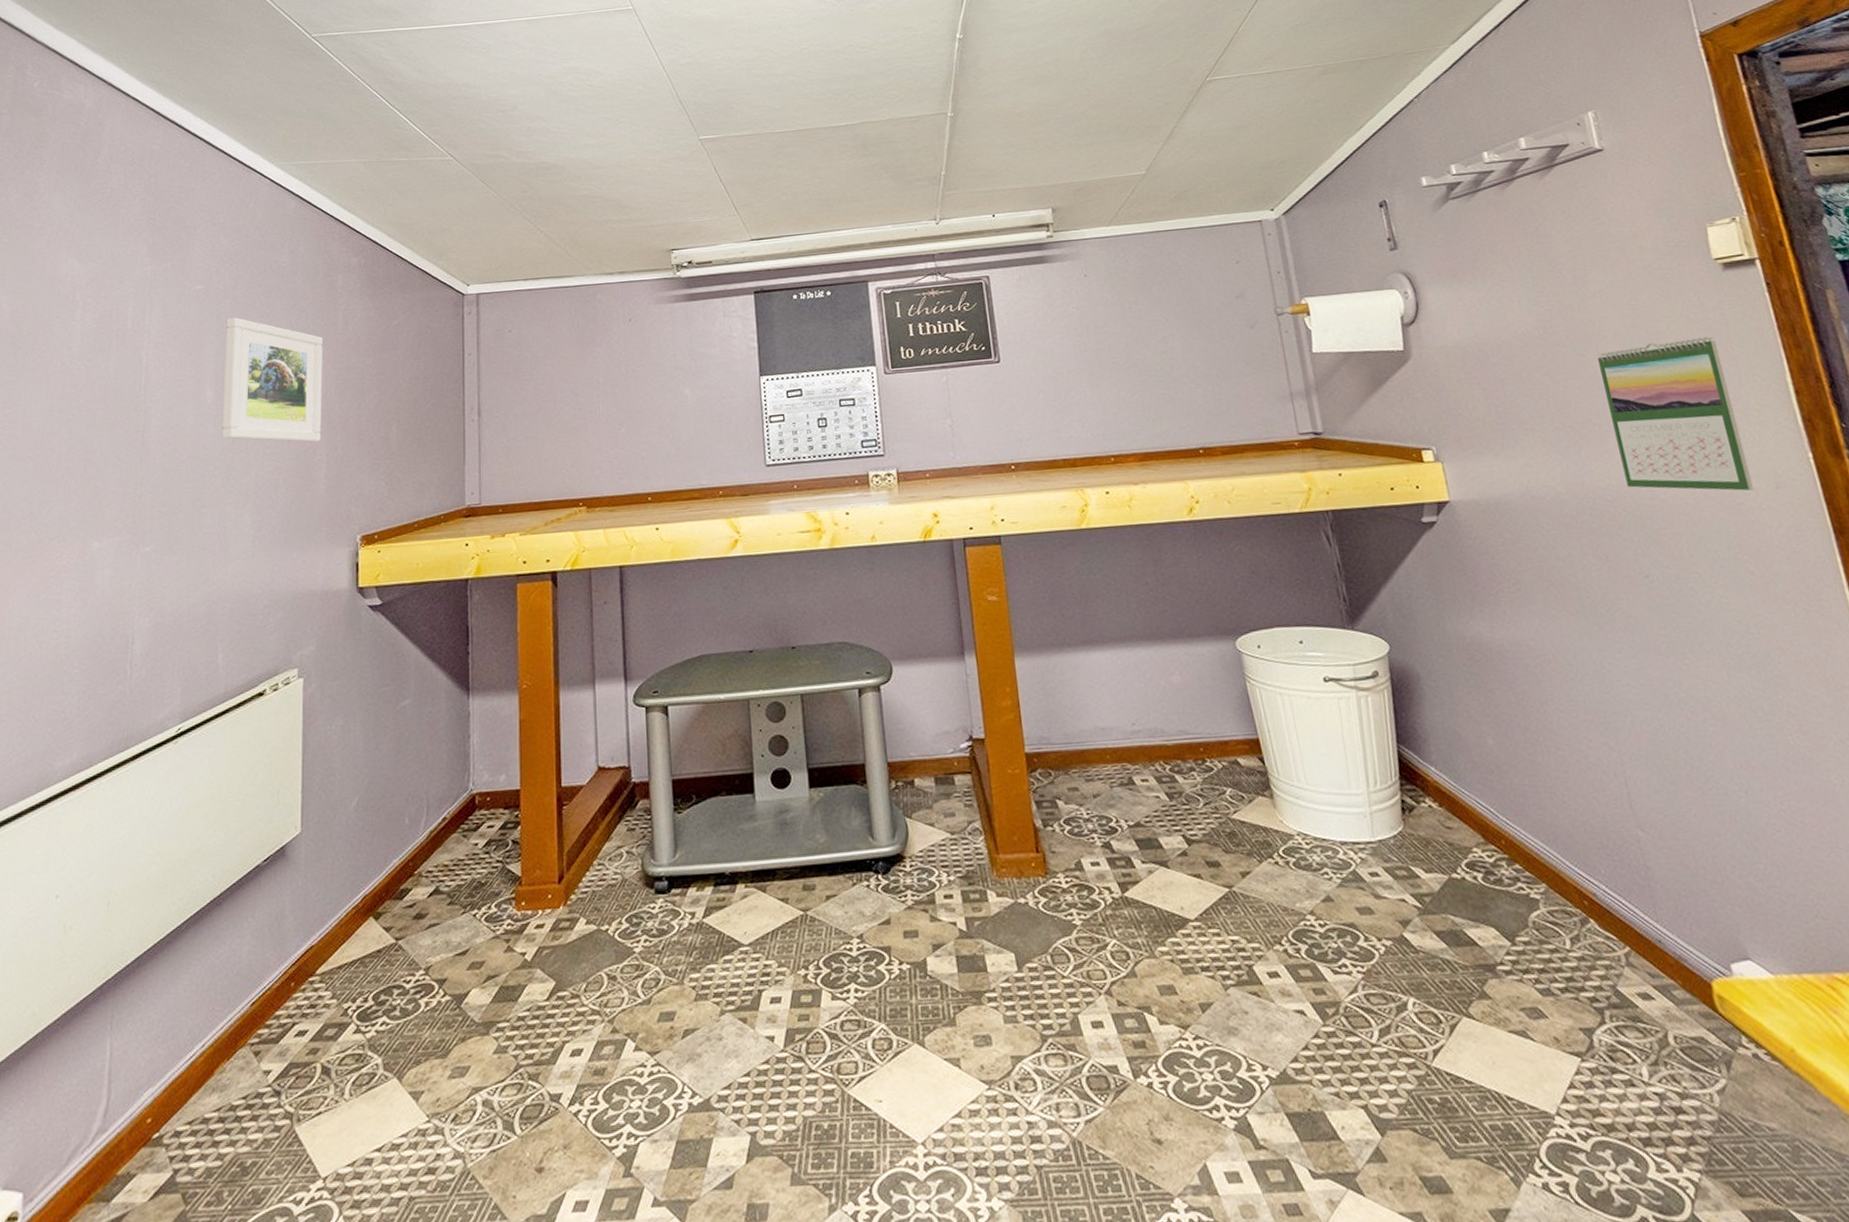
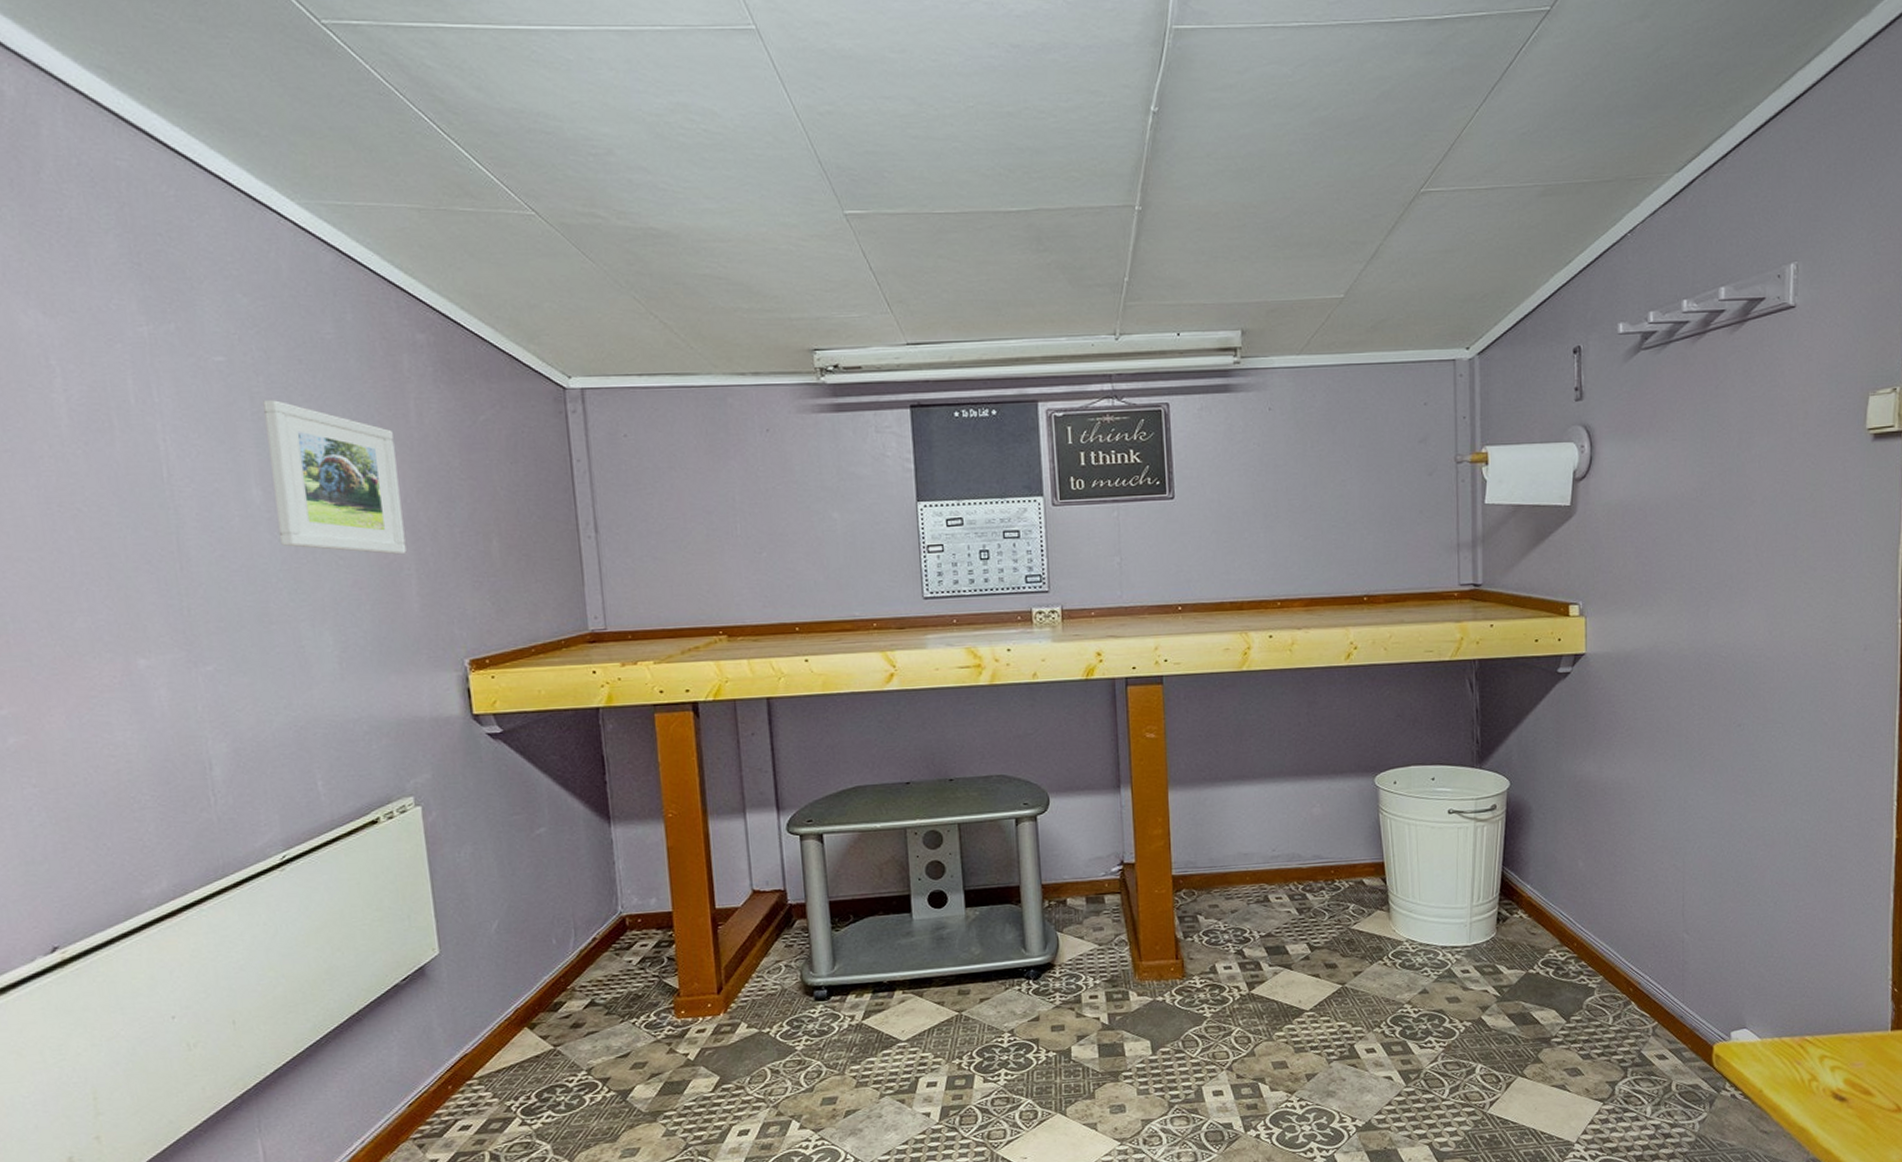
calendar: present [1597,336,1754,491] -> none [1742,505,1849,651]

